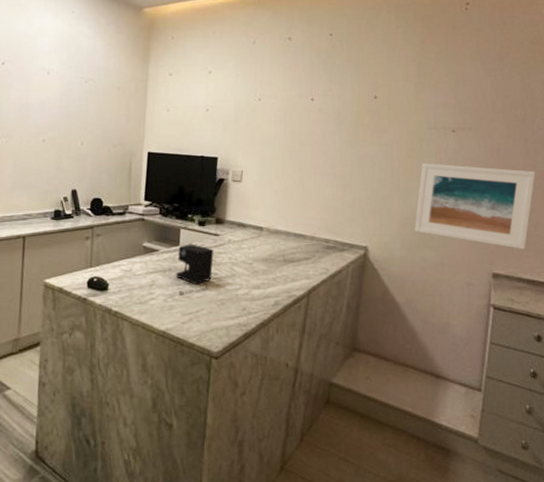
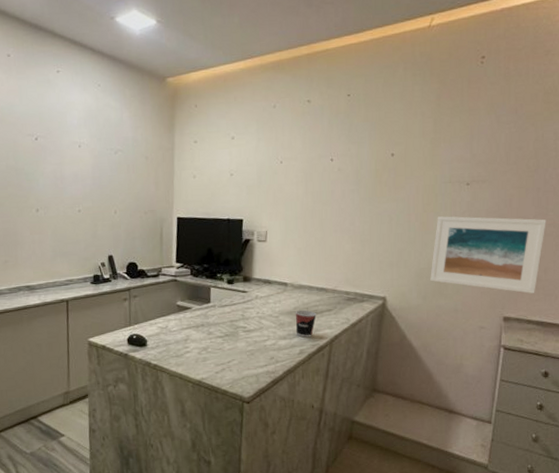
coffee maker: present [176,244,214,294] -> none [208,301,243,347]
cup: none [270,257,293,288] -> present [295,309,316,338]

